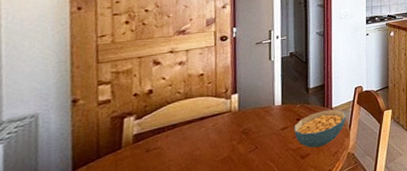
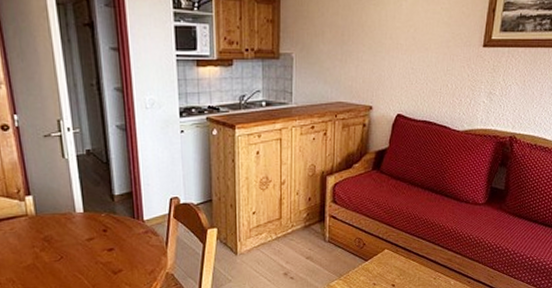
cereal bowl: present [294,109,347,148] -> none [101,222,162,264]

